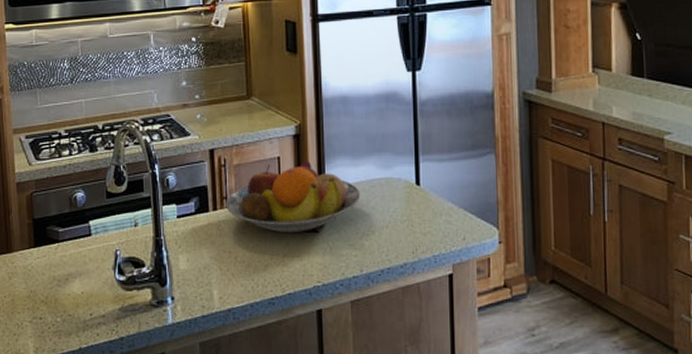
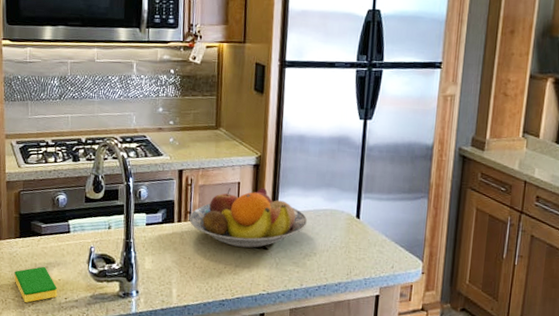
dish sponge: none [30,278,81,324] -> present [14,266,58,303]

